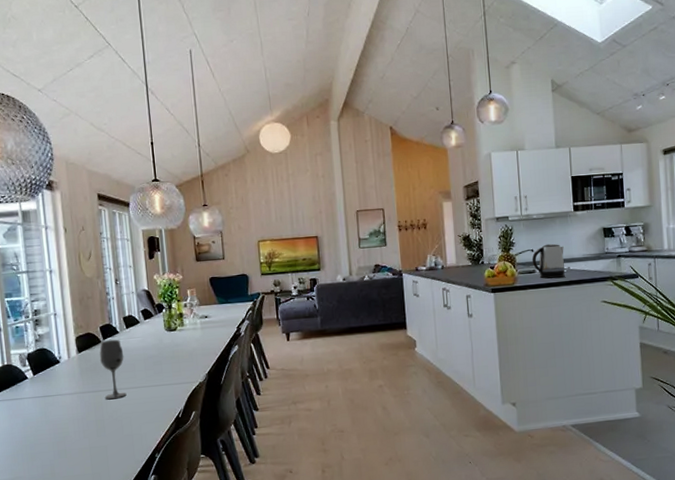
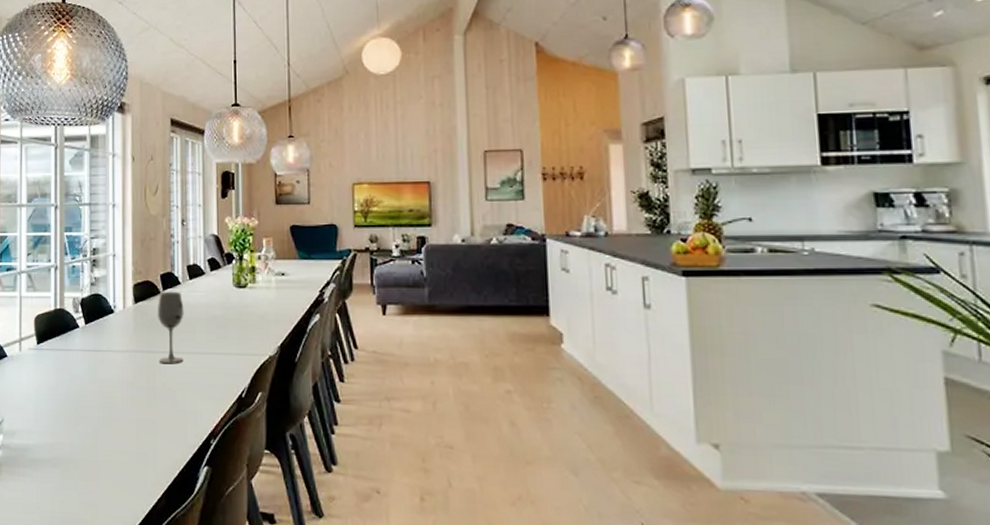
kettle: present [532,243,566,279] -> none [749,211,807,264]

